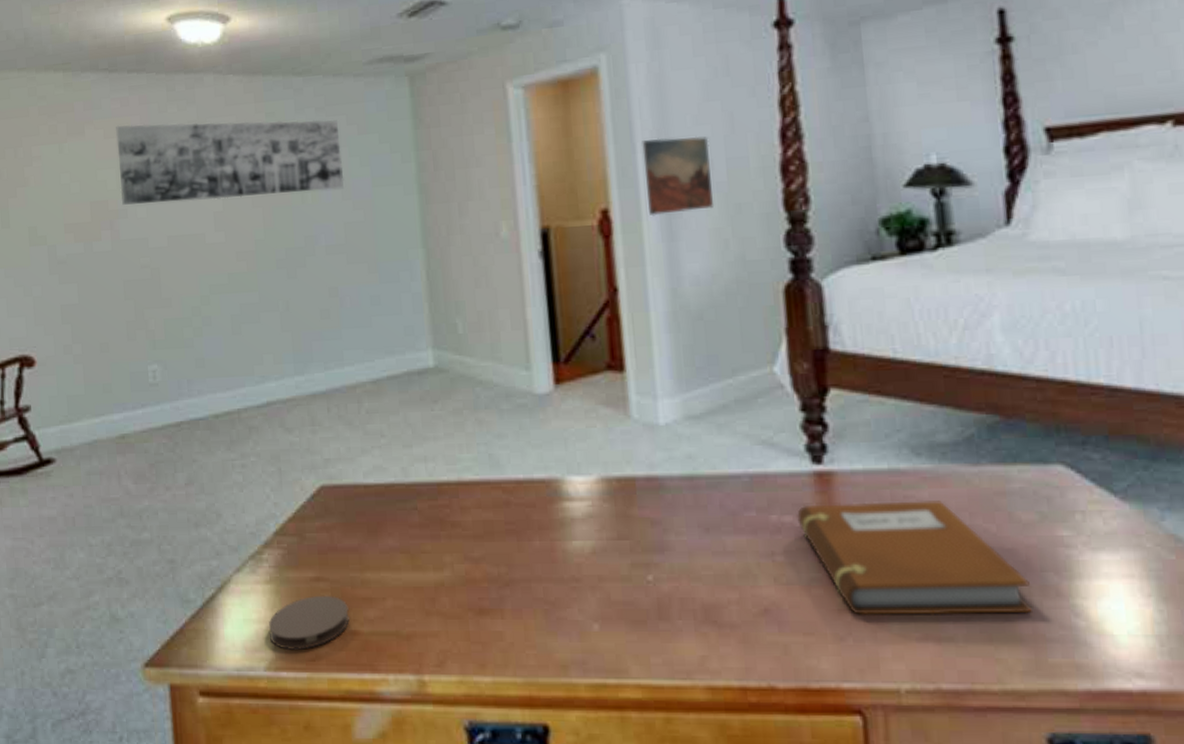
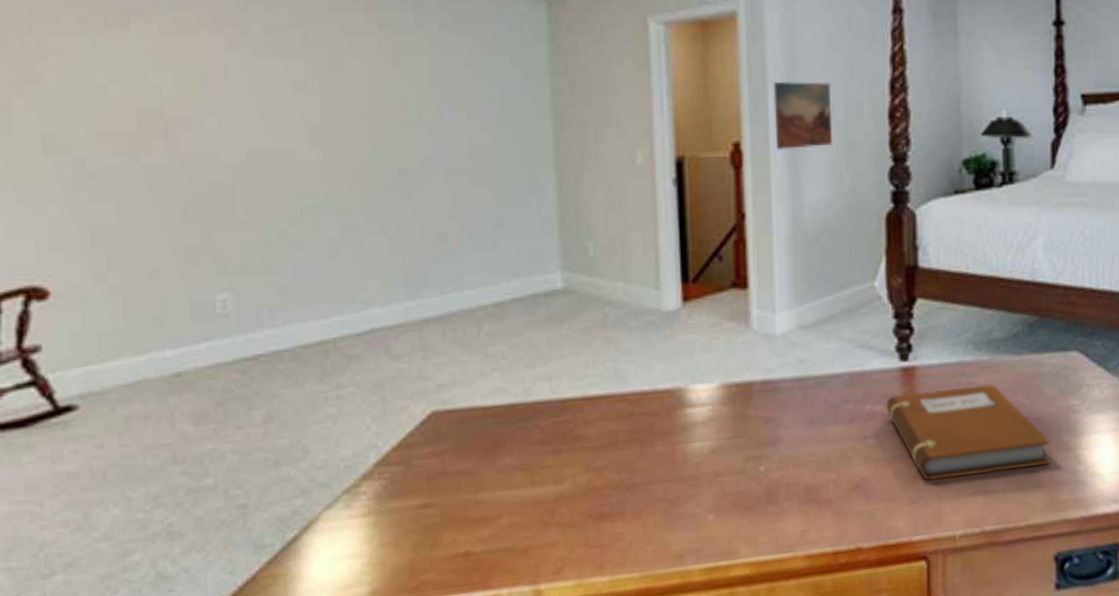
wall art: present [116,120,344,205] -> none [176,22,470,114]
coaster: present [269,595,350,651] -> none [365,520,460,582]

